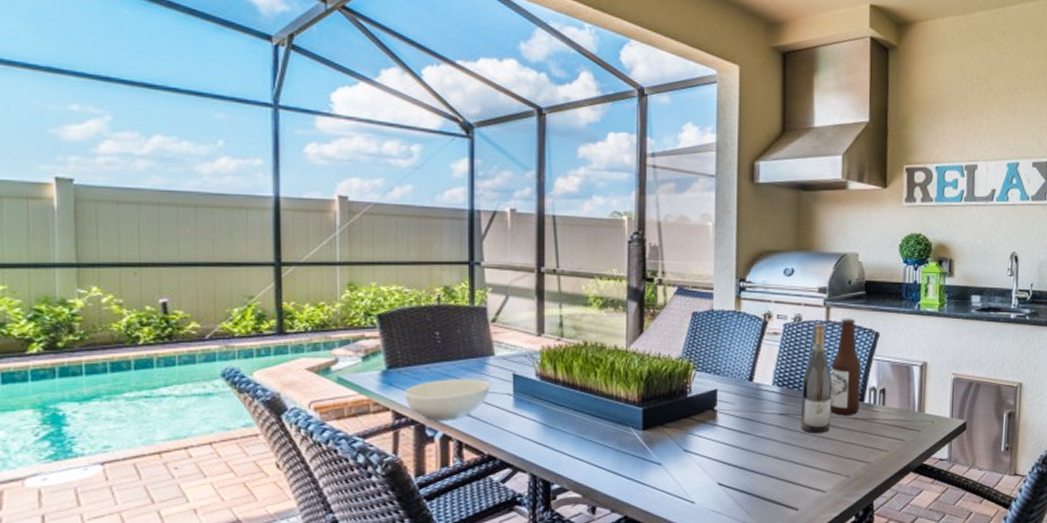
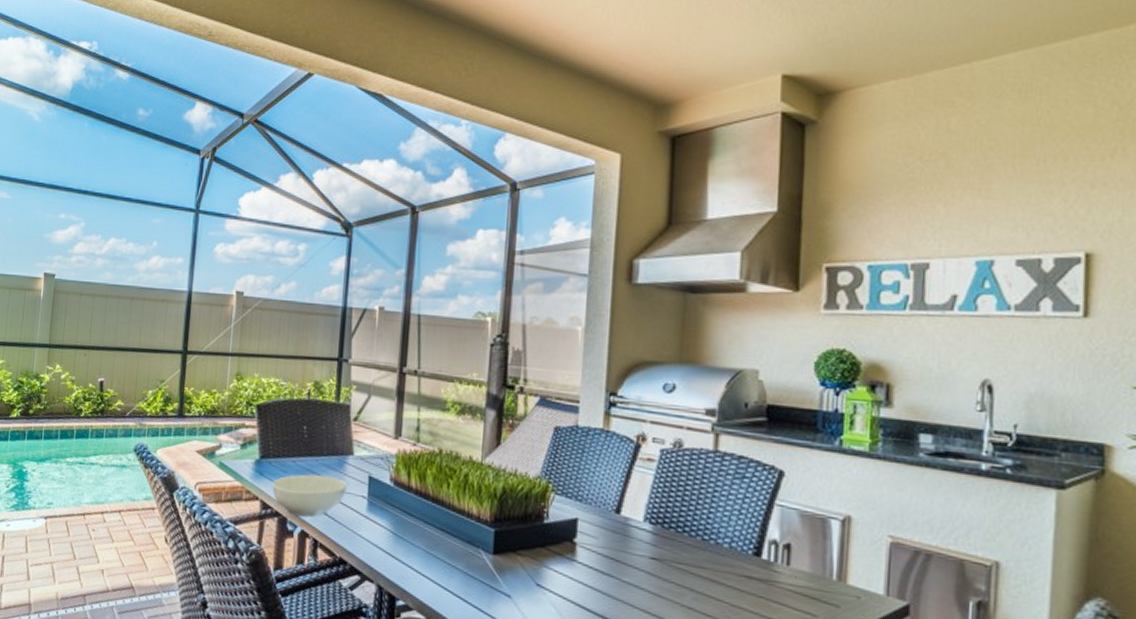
wine bottle: present [801,323,833,433] -> none [677,452,720,590]
root beer bottle: present [830,318,862,415] -> none [716,448,759,572]

